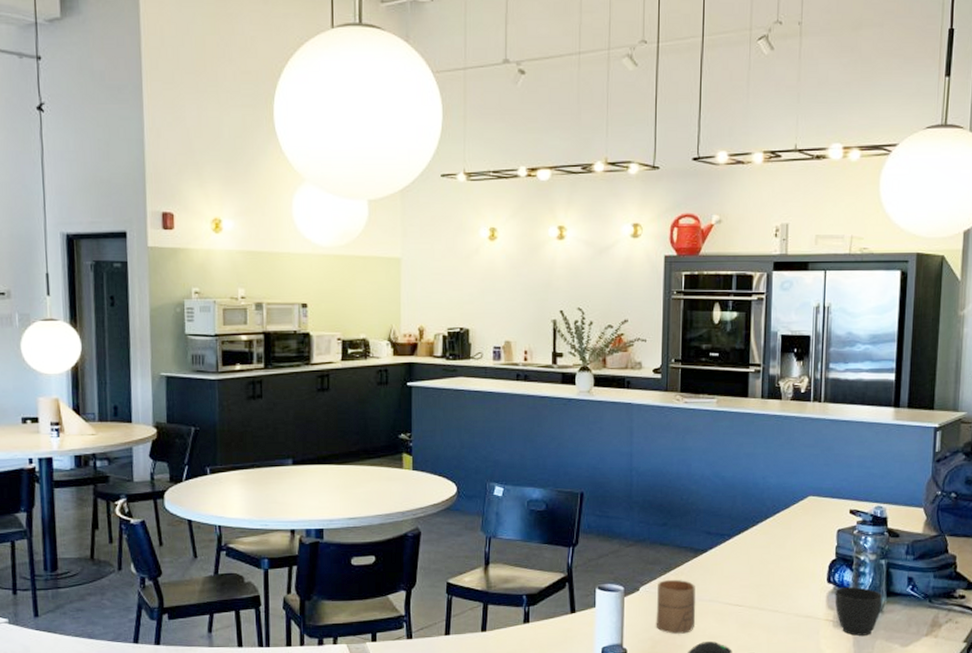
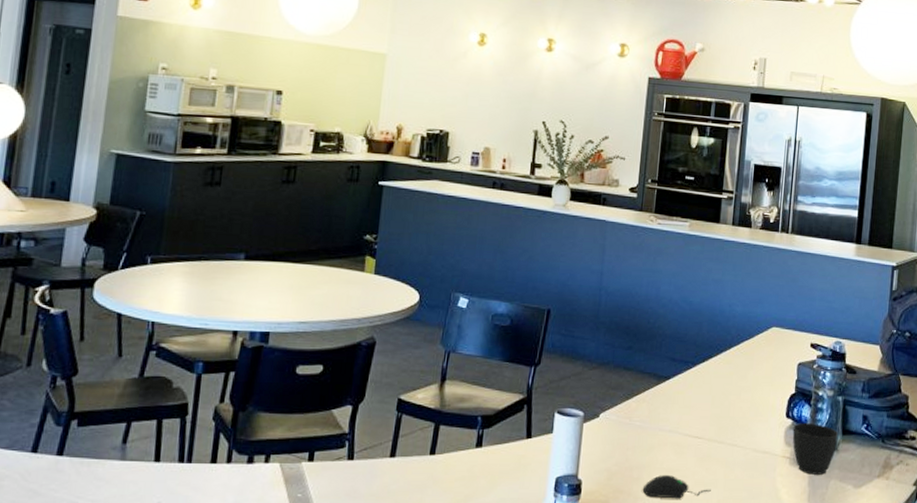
cup: present [656,580,696,634] -> none [613,407,656,466]

